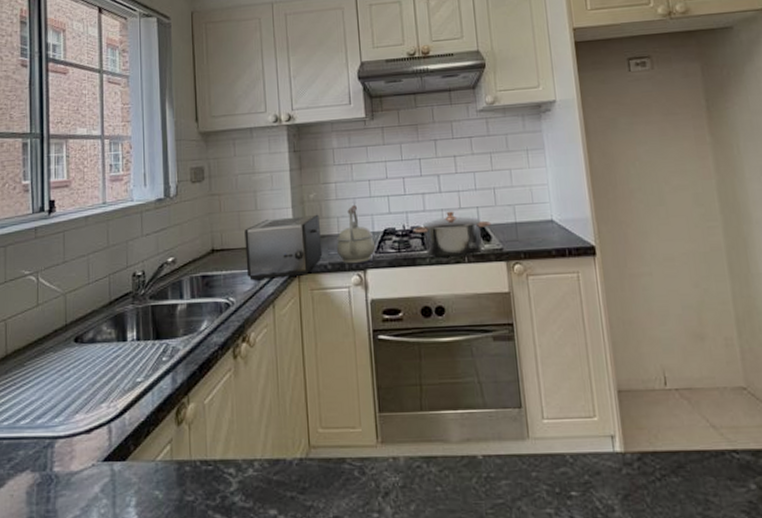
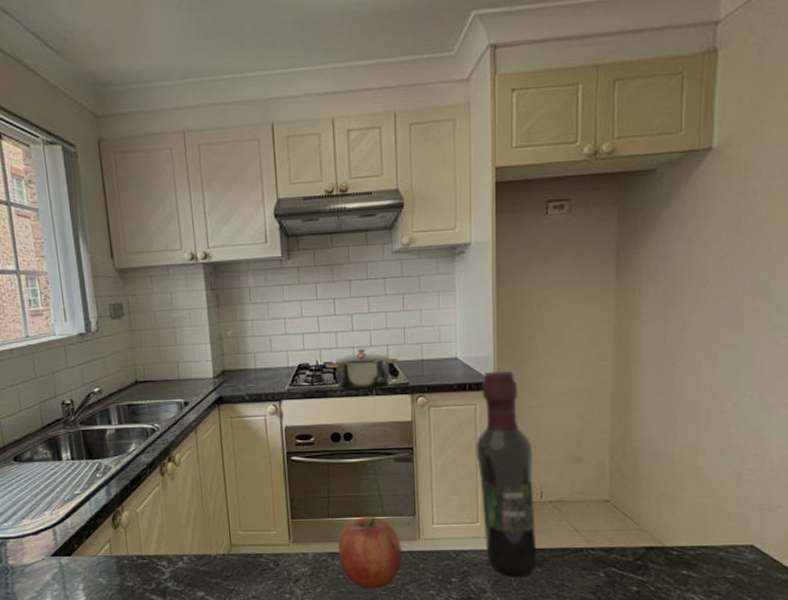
toaster: present [245,214,323,280] -> none [166,349,241,408]
kettle: present [336,204,376,264] -> none [253,341,291,396]
fruit: none [433,409,510,506] -> present [338,516,402,589]
wine bottle: none [582,234,672,490] -> present [476,371,537,578]

